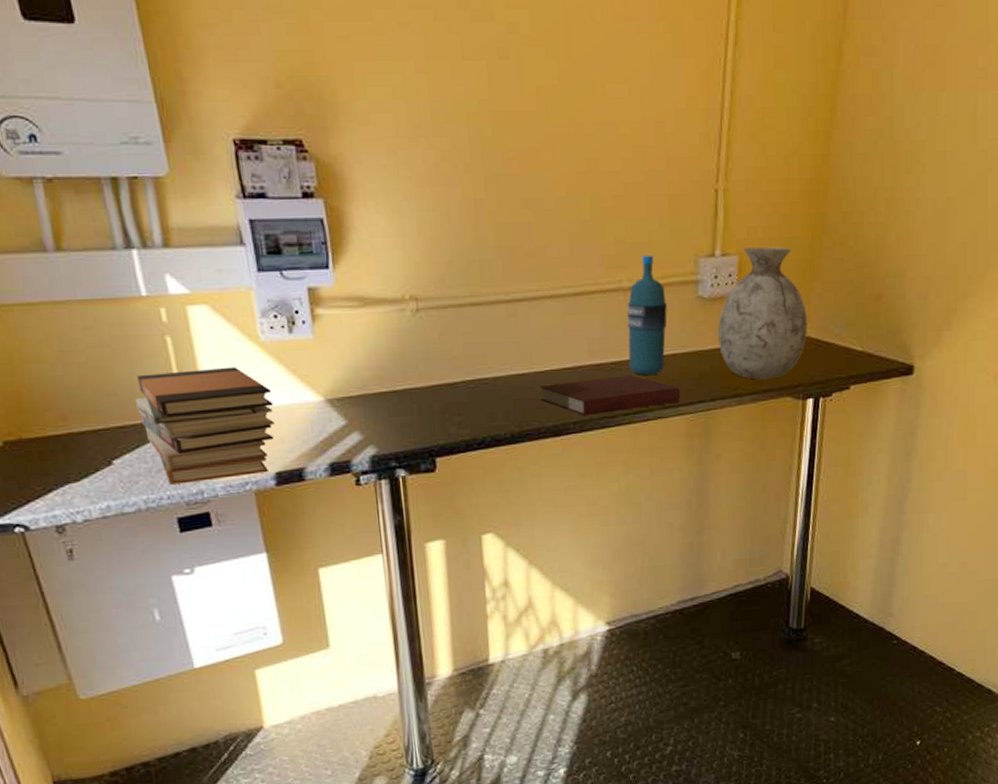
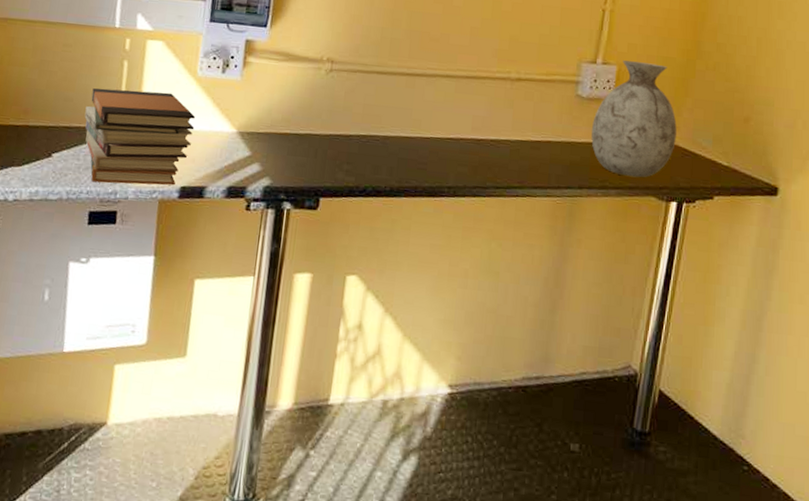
notebook: present [540,375,680,416] -> none [422,150,550,185]
water bottle: present [627,255,667,376] -> none [506,53,548,157]

